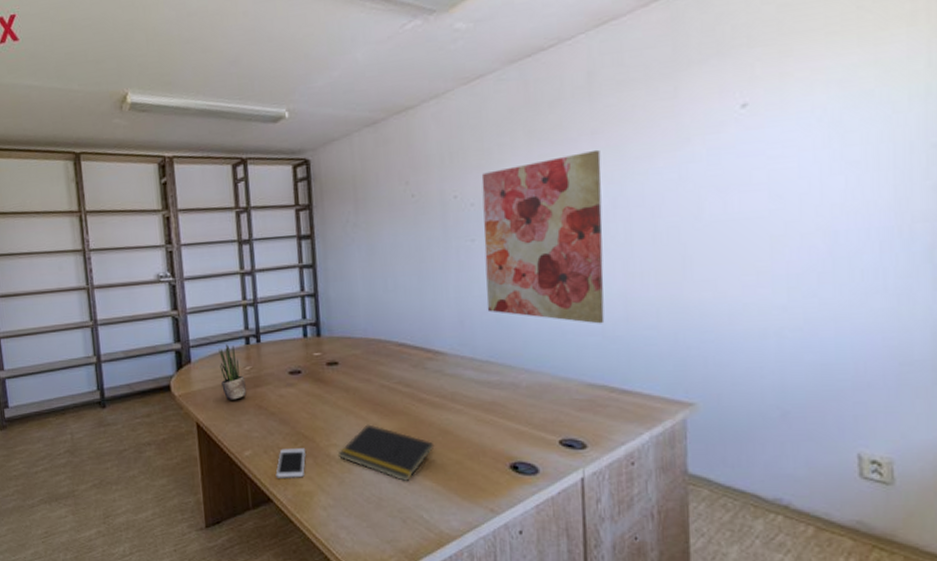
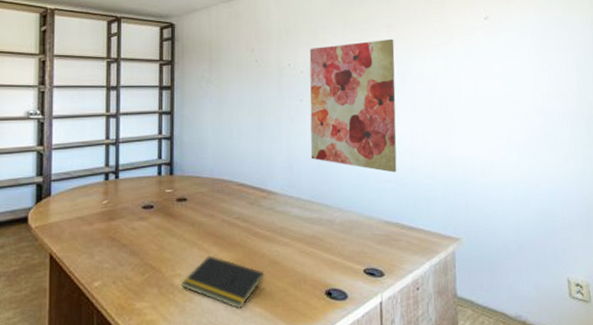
potted plant: present [218,344,247,400] -> none [78,179,101,232]
cell phone: present [275,448,306,478] -> none [122,278,151,308]

